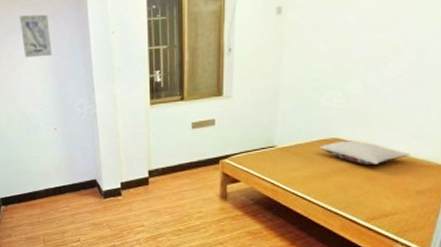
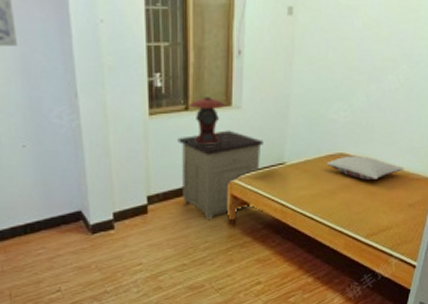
nightstand: none [174,116,253,194] -> present [177,130,263,220]
table lamp: none [179,89,224,130] -> present [184,97,232,146]

